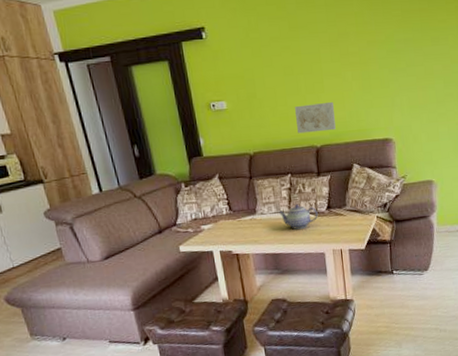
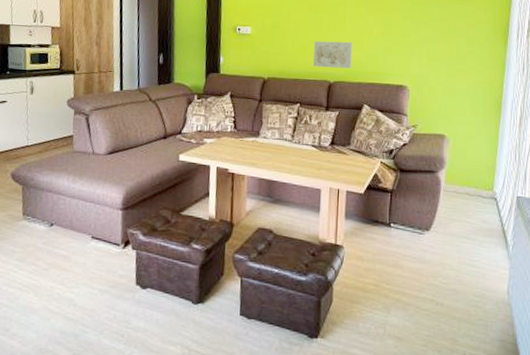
teapot: present [278,204,318,230] -> none [281,134,320,160]

